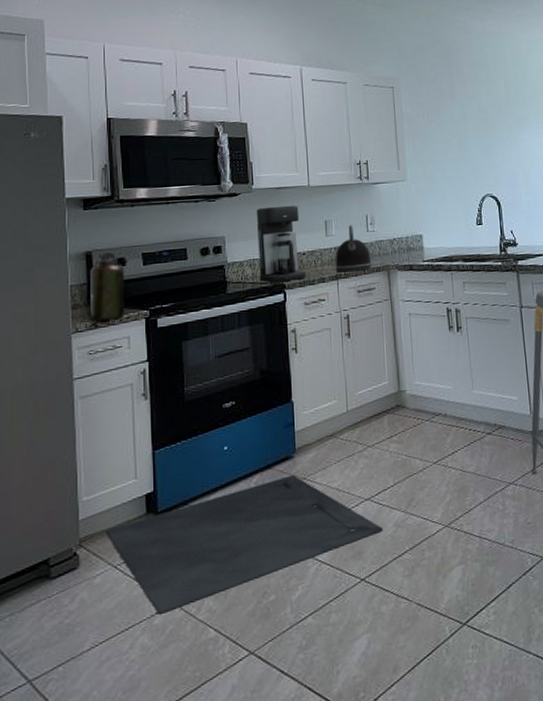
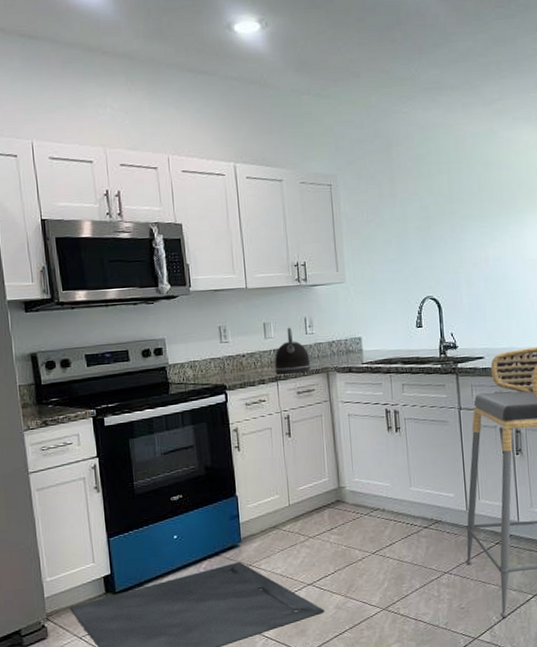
canister: present [90,250,125,322] -> none [37,352,73,421]
coffee maker: present [256,205,306,283] -> none [194,307,246,384]

